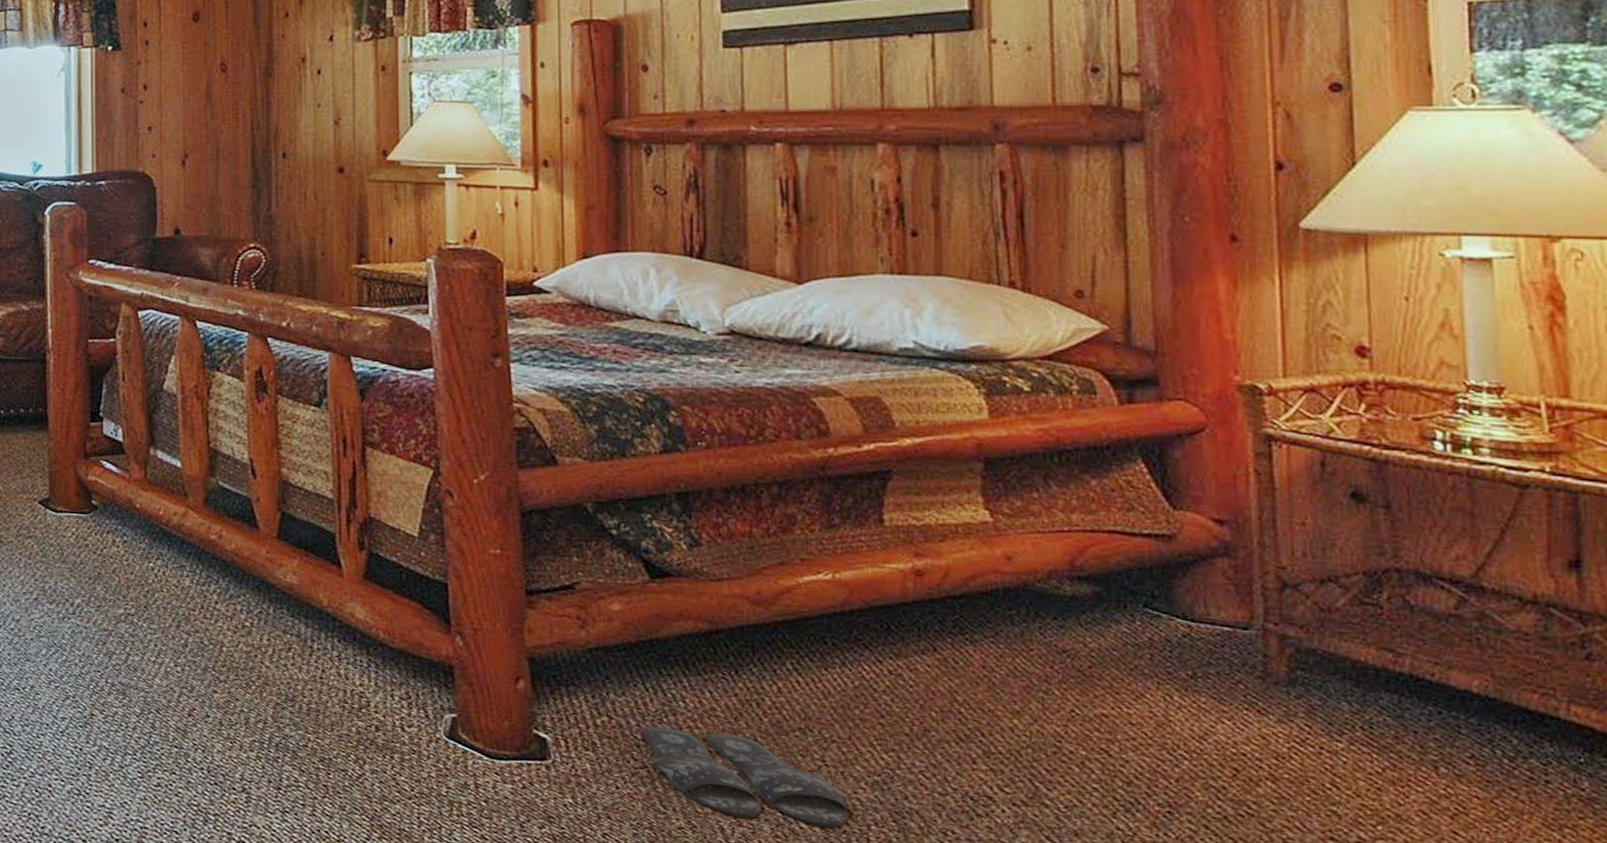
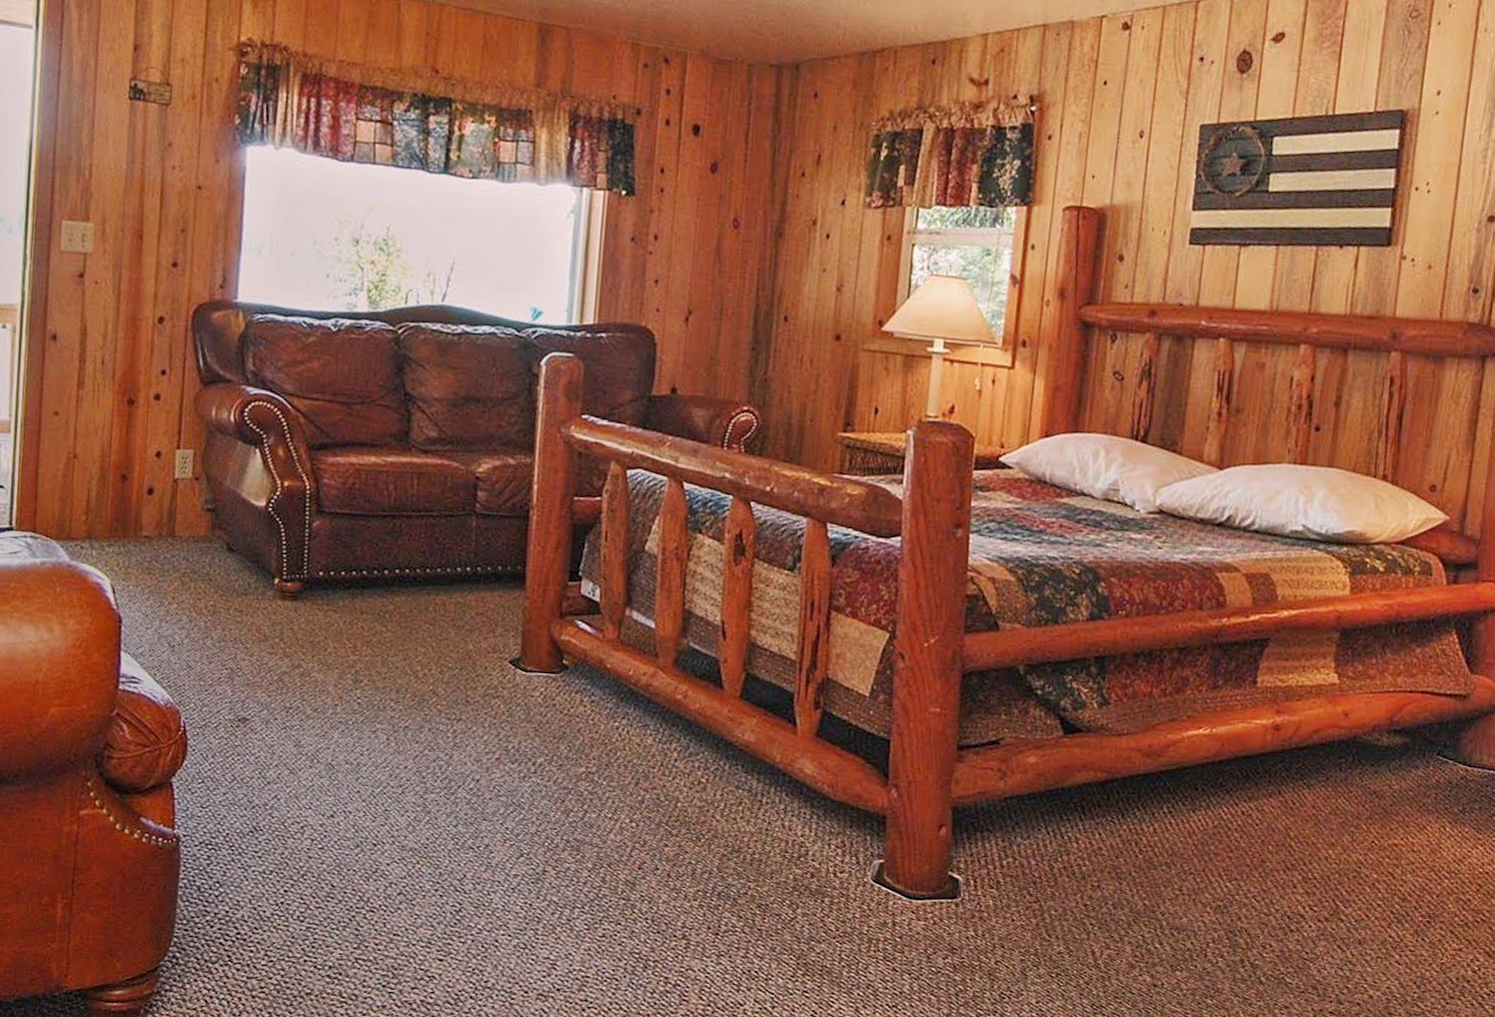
slippers: present [644,725,848,828] -> none [1040,864,1194,947]

